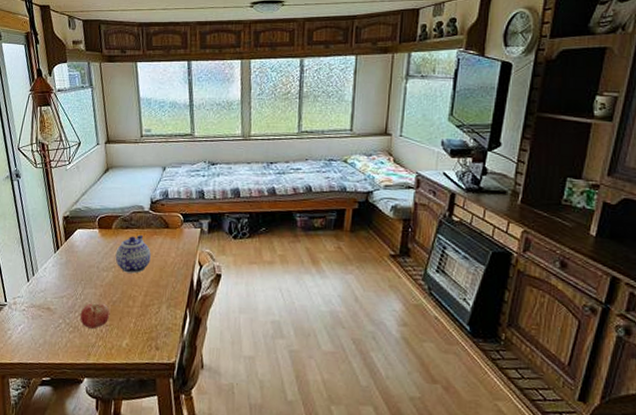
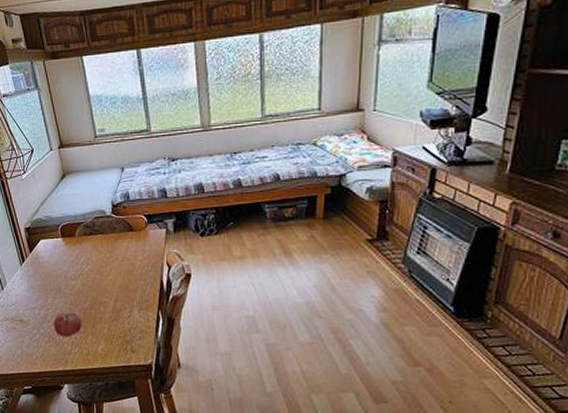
teapot: present [115,234,151,274] -> none [82,240,118,280]

